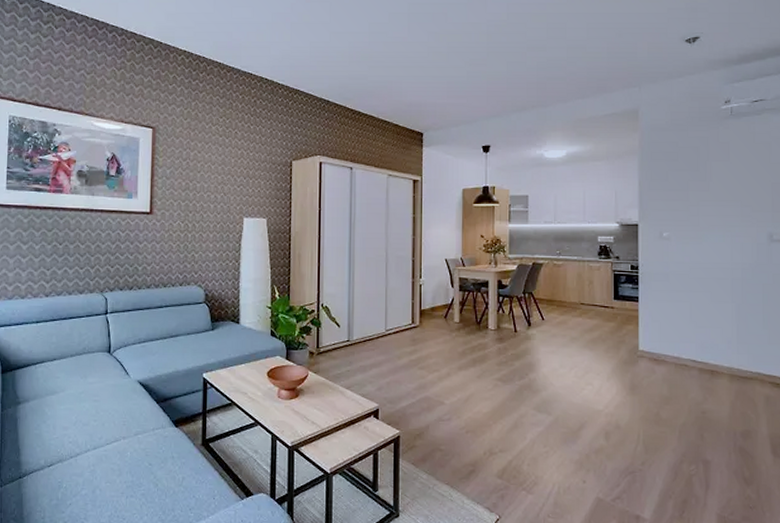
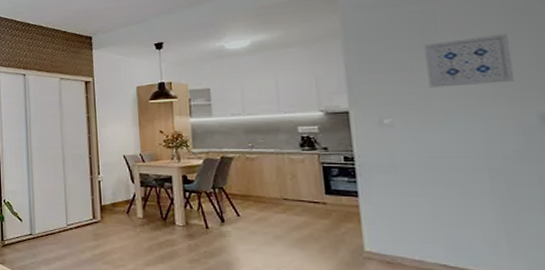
wall art: none [698,163,756,207] -> present [424,33,515,88]

